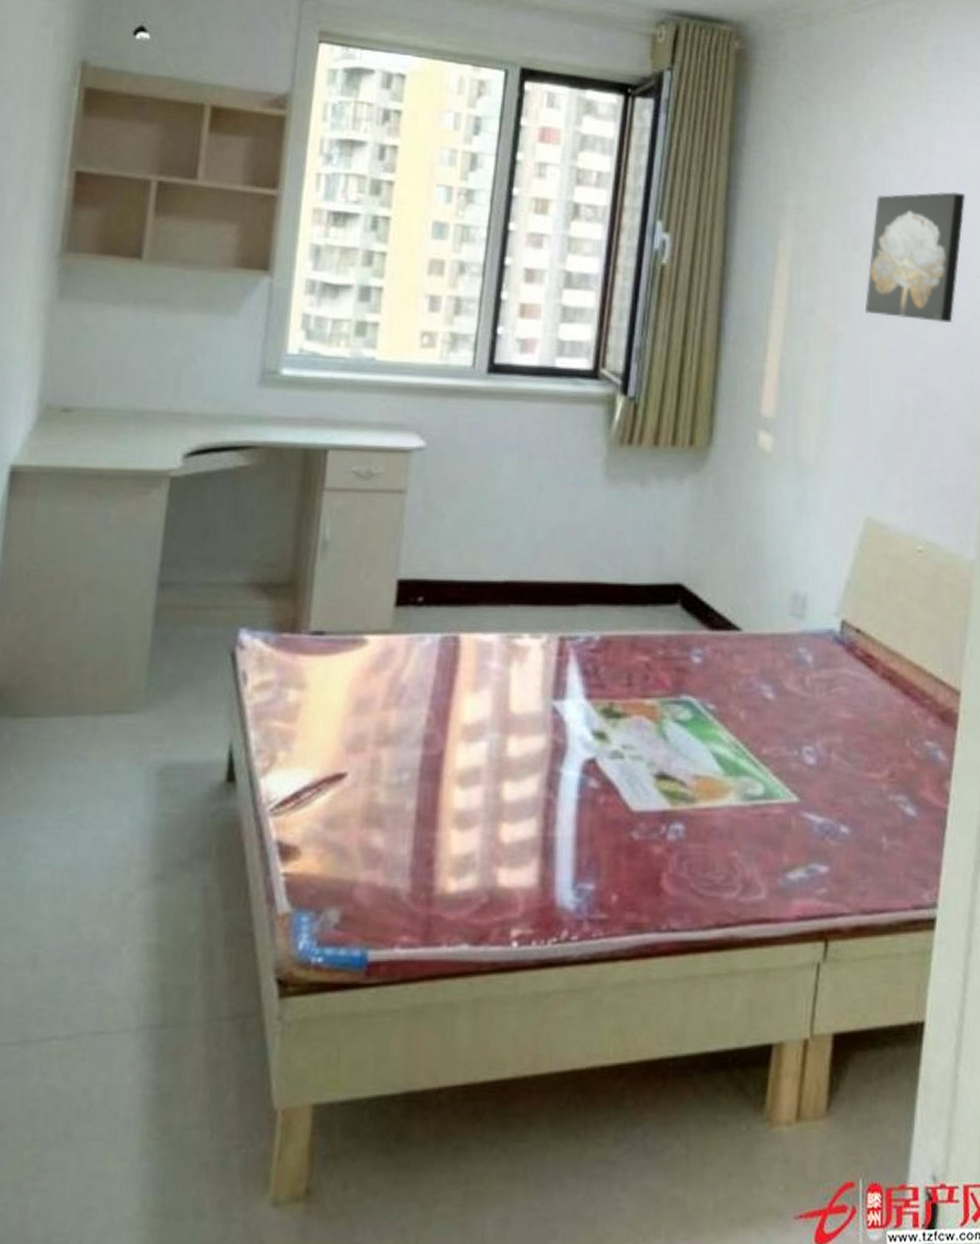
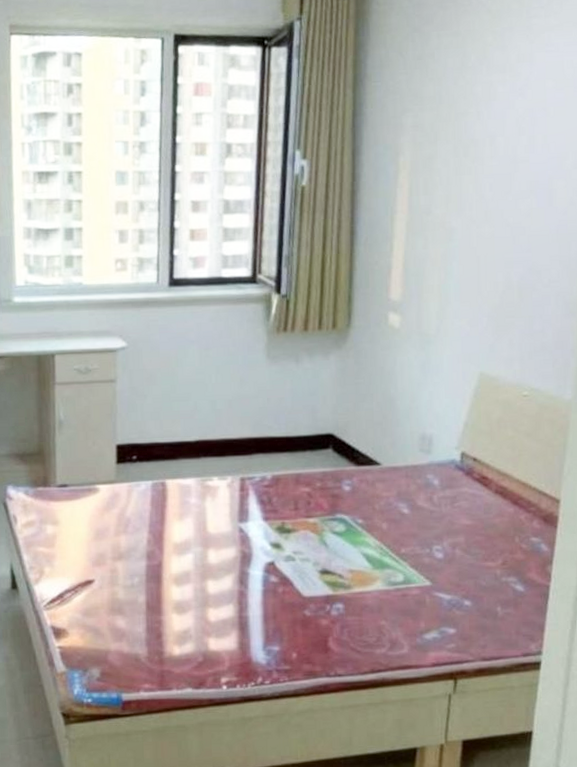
wall art: present [864,191,966,323] -> none [474,96,564,211]

